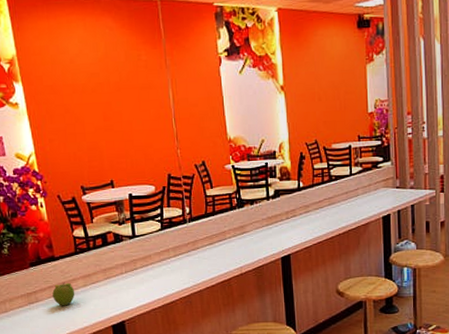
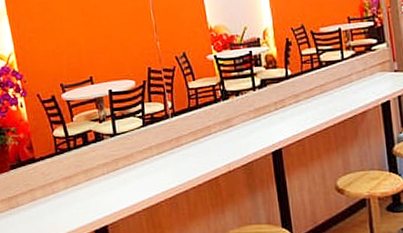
fruit: present [52,282,75,306] -> none [33,185,56,210]

